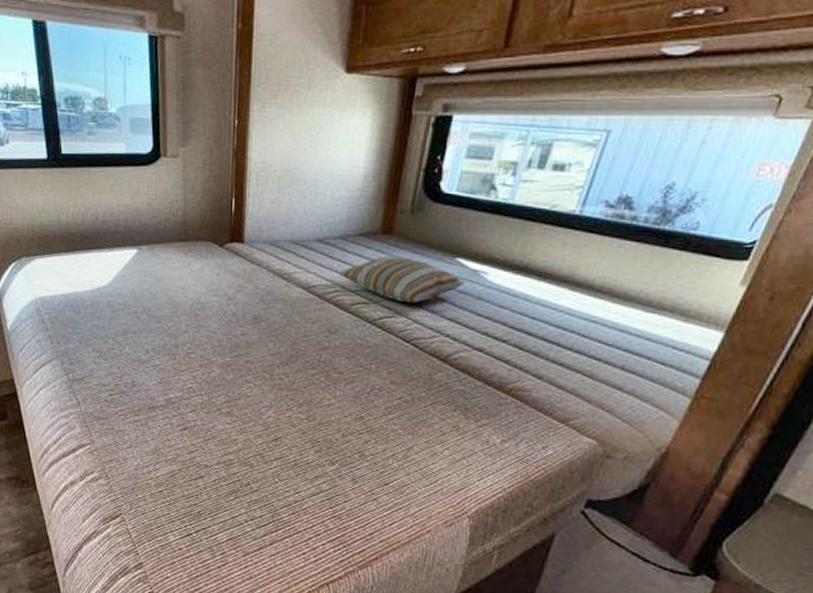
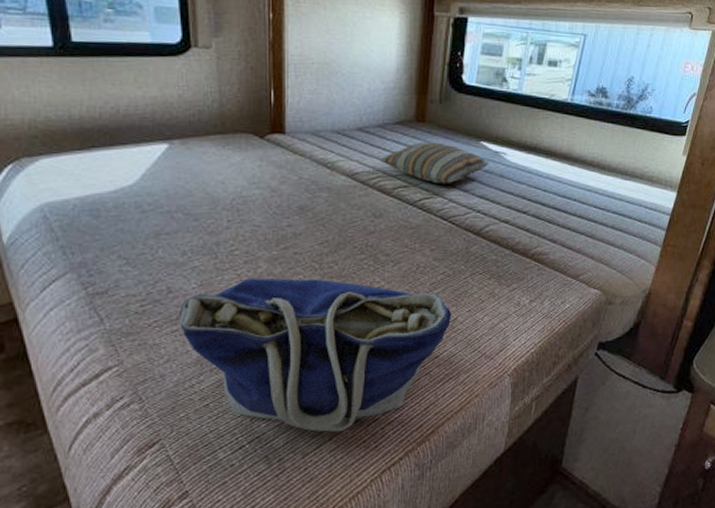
tote bag: none [140,380,407,540] -> present [178,278,452,432]

